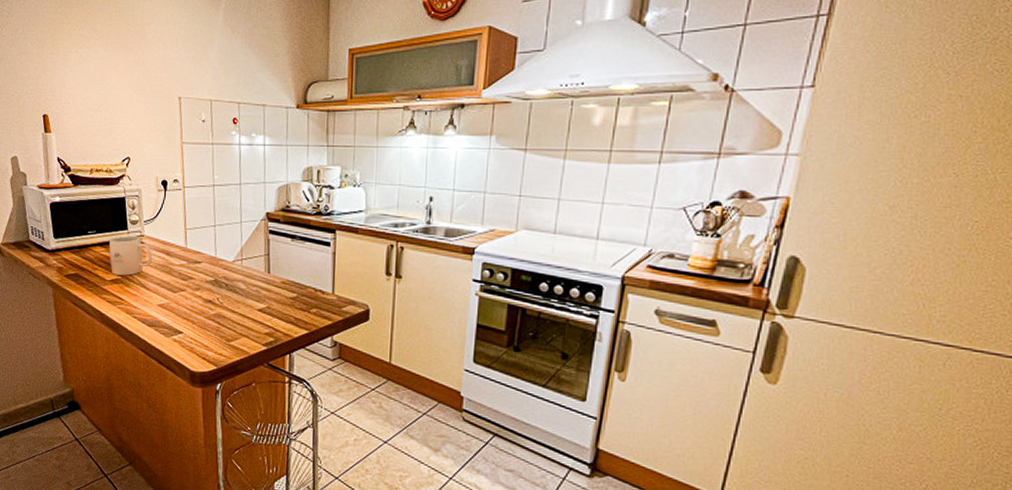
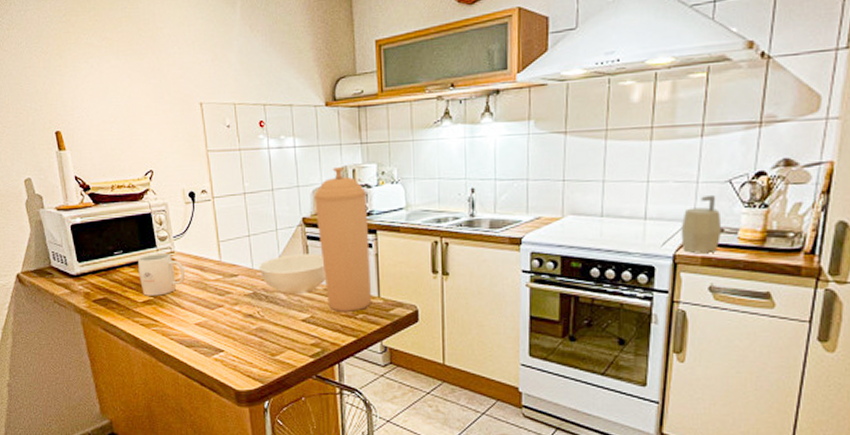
bowl: none [222,246,284,285] -> present [259,254,326,295]
canister: none [279,166,330,306] -> present [314,166,372,312]
soap dispenser: none [631,220,673,278] -> present [681,194,722,254]

